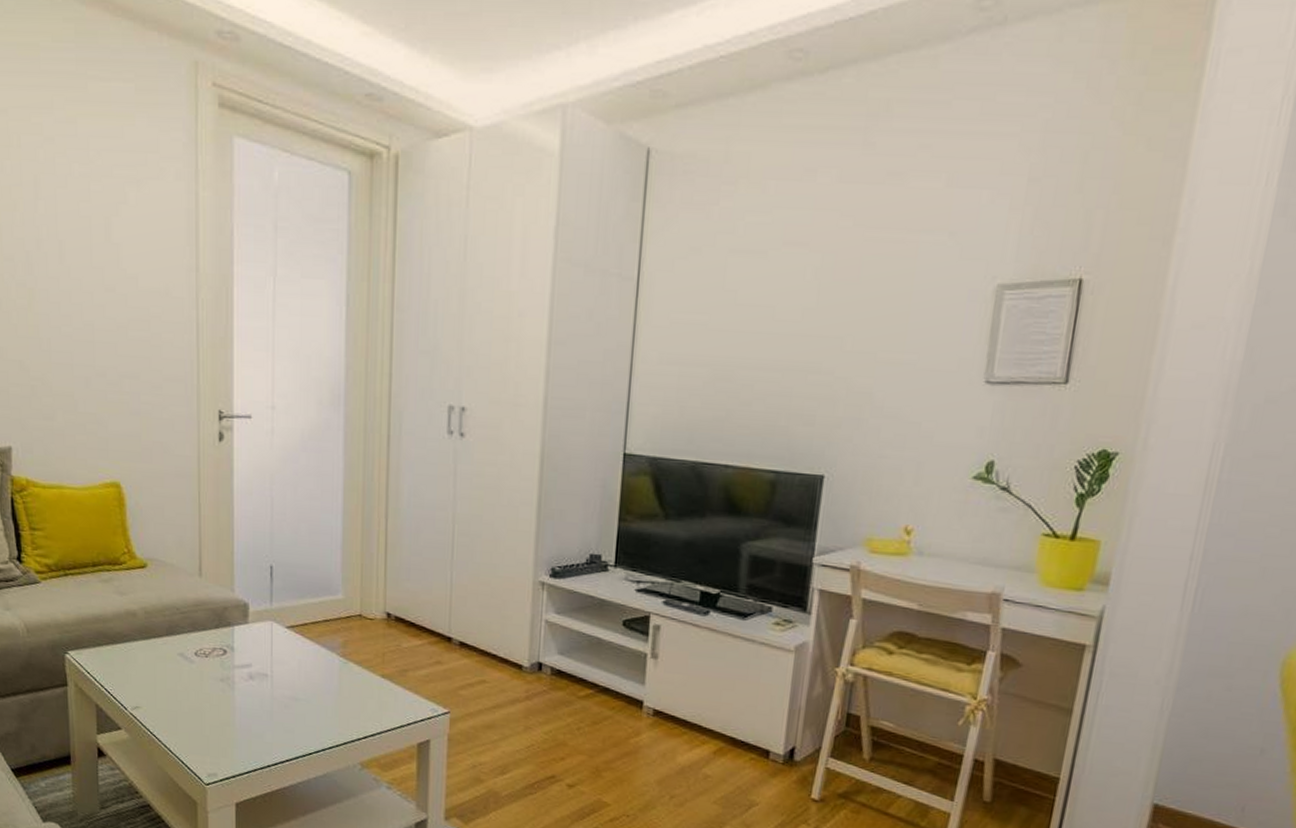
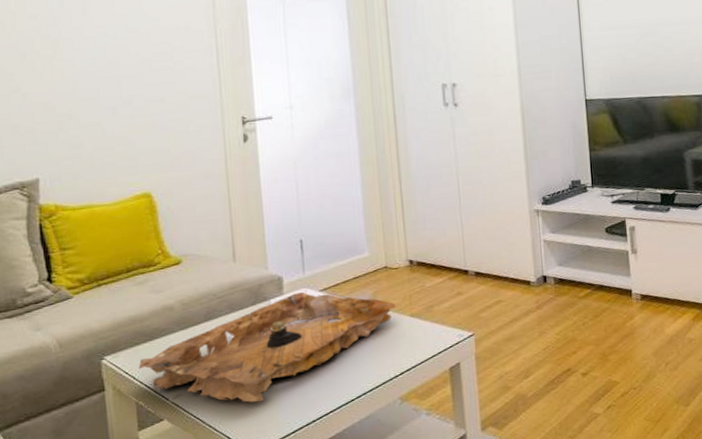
decorative tray: none [100,624,368,733] -> present [138,292,397,403]

